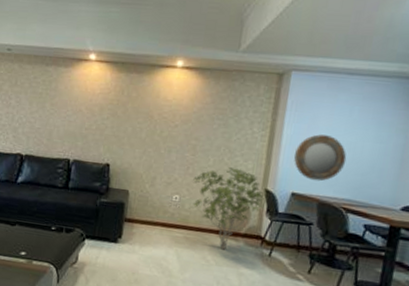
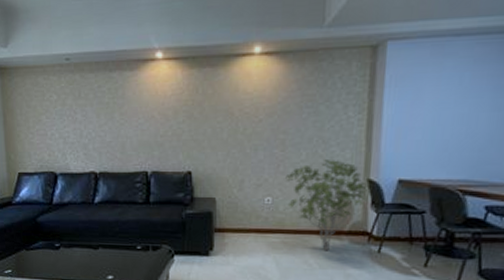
home mirror: present [294,134,347,182] -> none [398,110,460,164]

